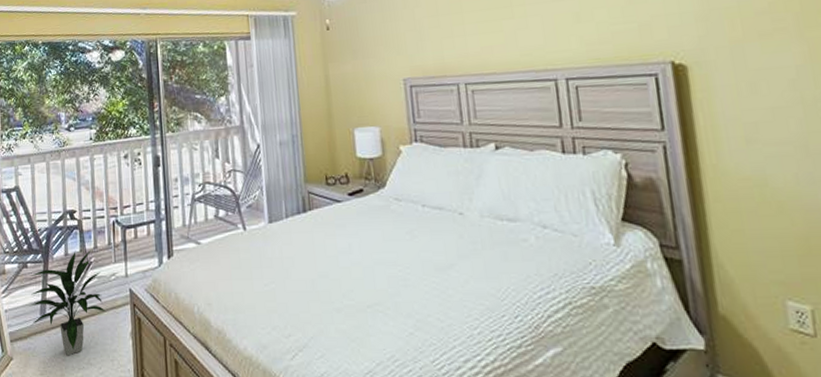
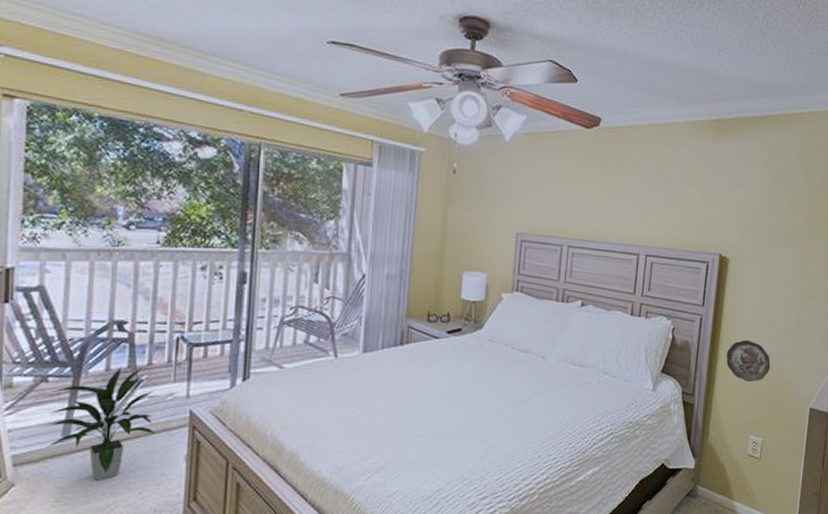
decorative plate: none [715,168,796,225] -> present [726,340,771,382]

